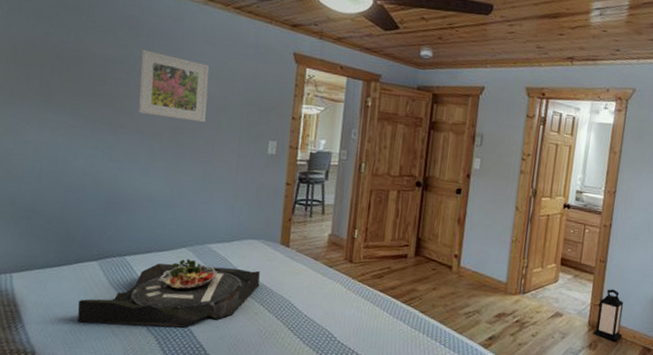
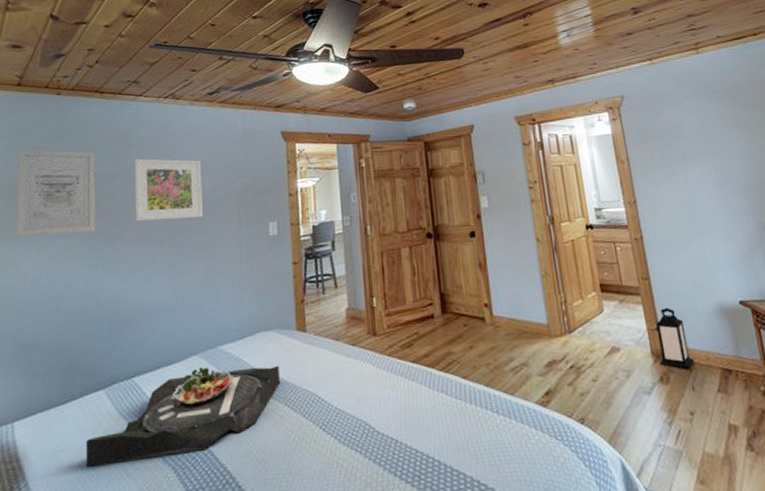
wall art: none [18,13,102,114] -> present [16,149,96,237]

